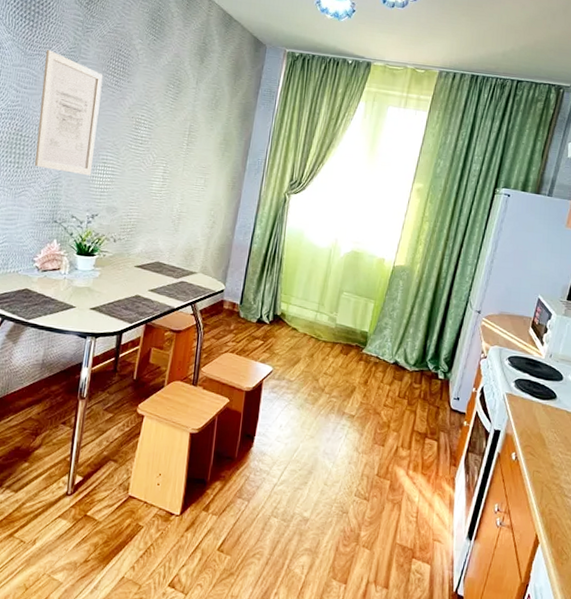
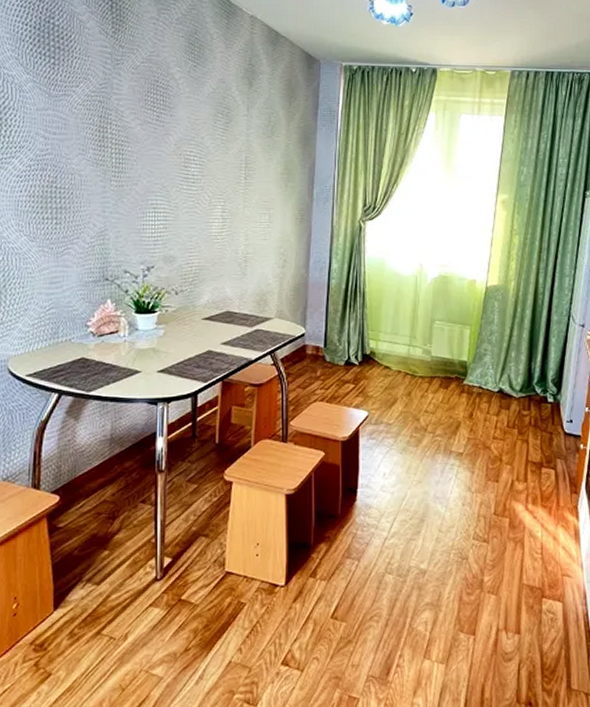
wall art: present [35,50,104,176] -> none [73,89,142,225]

